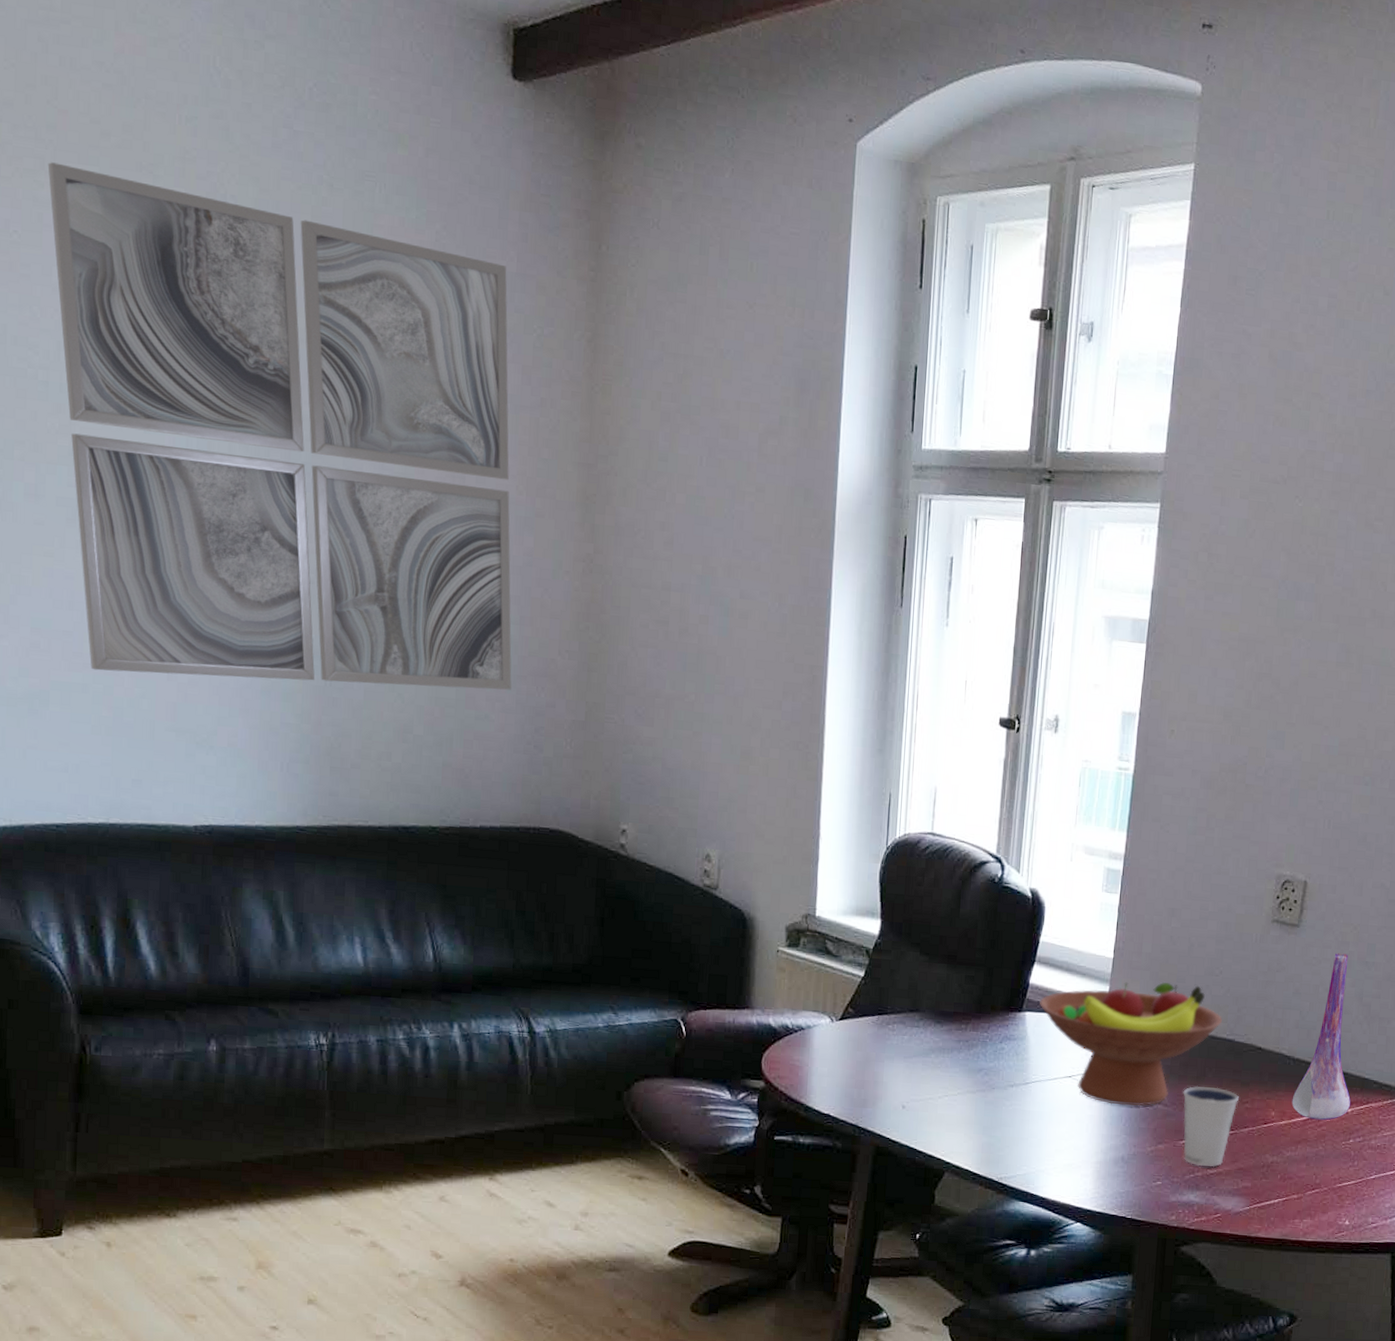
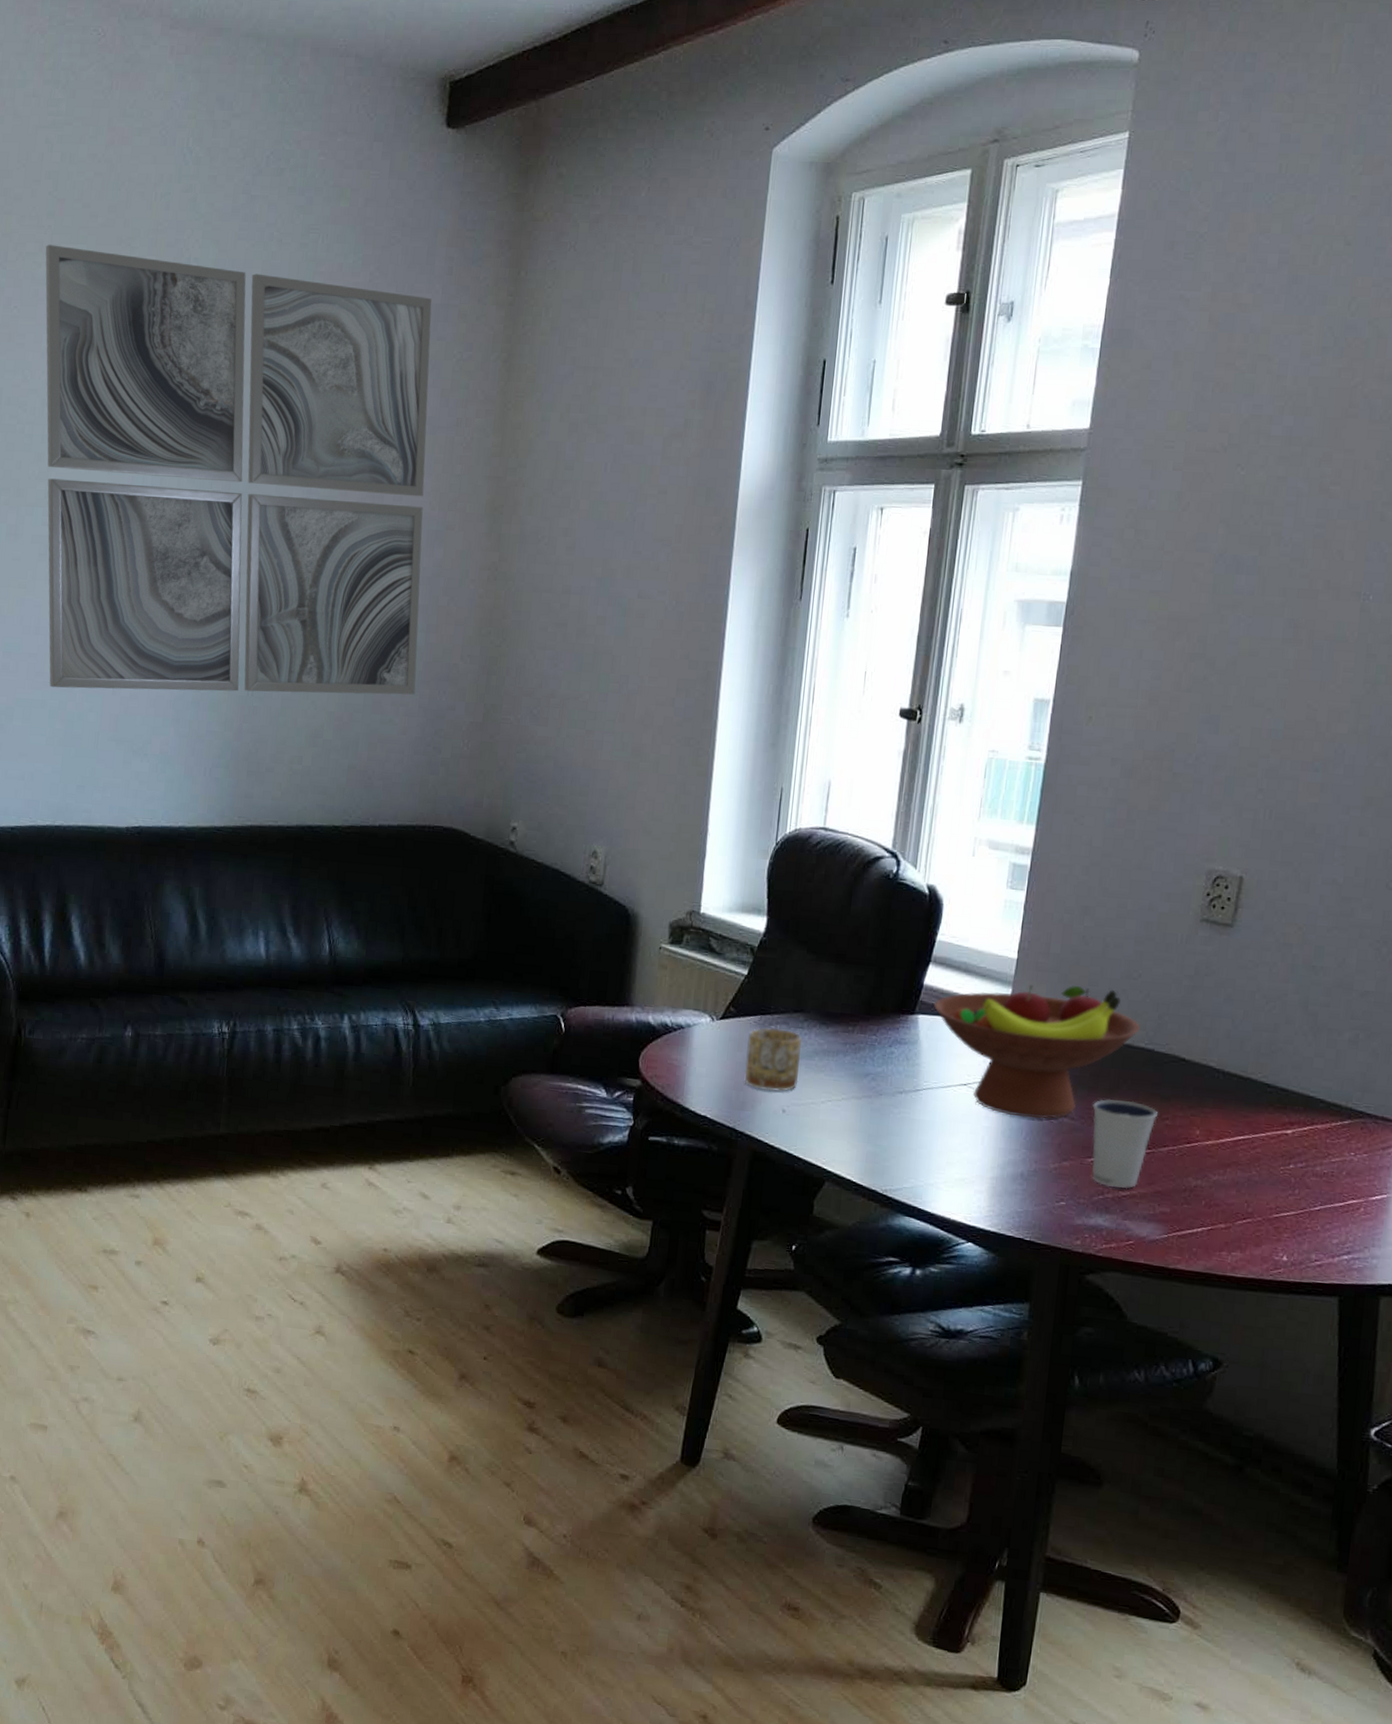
mug: none [865,1027,918,1089] -> present [745,1028,802,1092]
vase: present [1291,953,1351,1121] -> none [1220,956,1292,1142]

